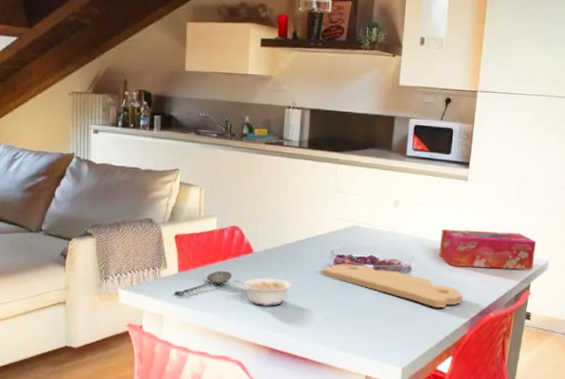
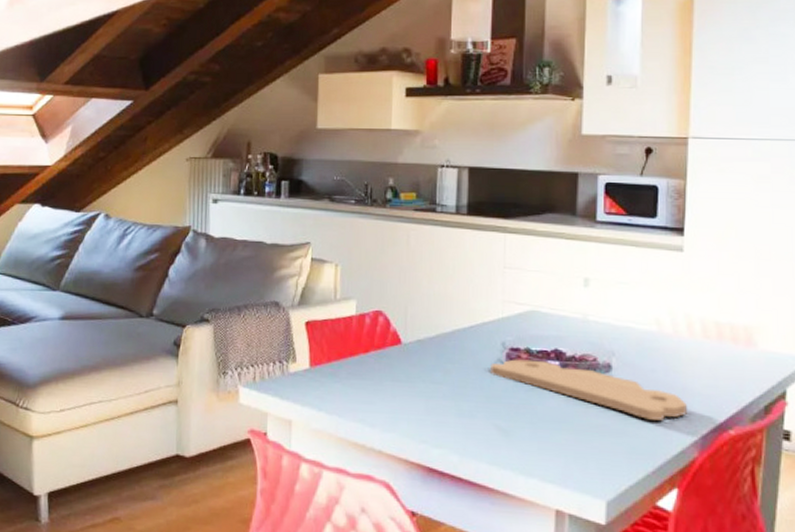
spoon: present [173,270,233,295] -> none [304,365,377,396]
legume: present [233,276,293,306] -> none [377,374,453,412]
tissue box: present [439,228,536,270] -> none [649,314,789,372]

